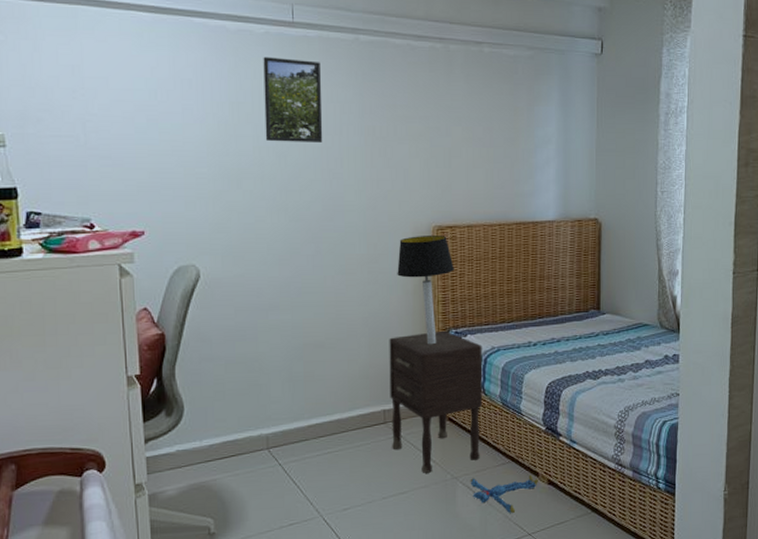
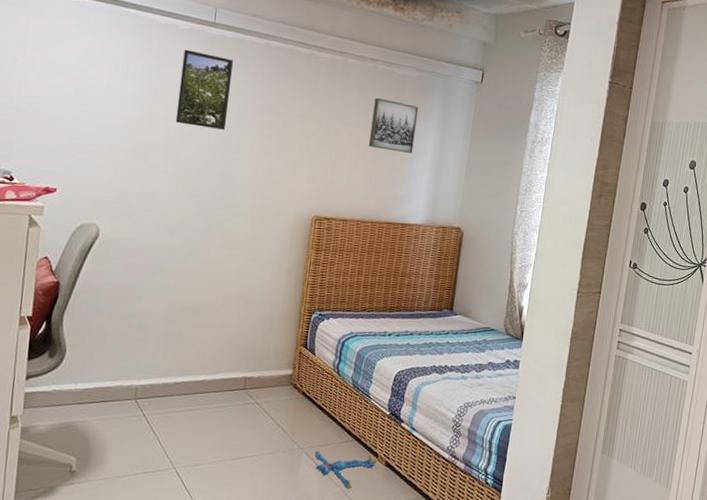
nightstand: present [389,330,483,473] -> none [248,311,342,441]
table lamp: present [397,236,454,345] -> none [274,223,326,323]
wall art: none [485,85,536,143] -> present [369,97,419,154]

